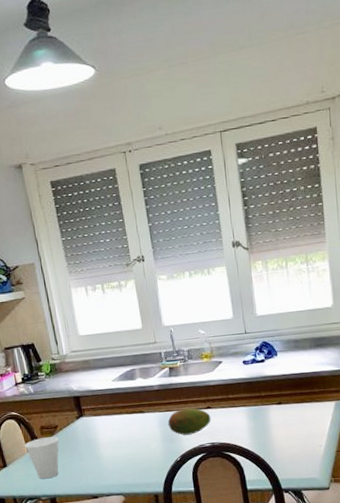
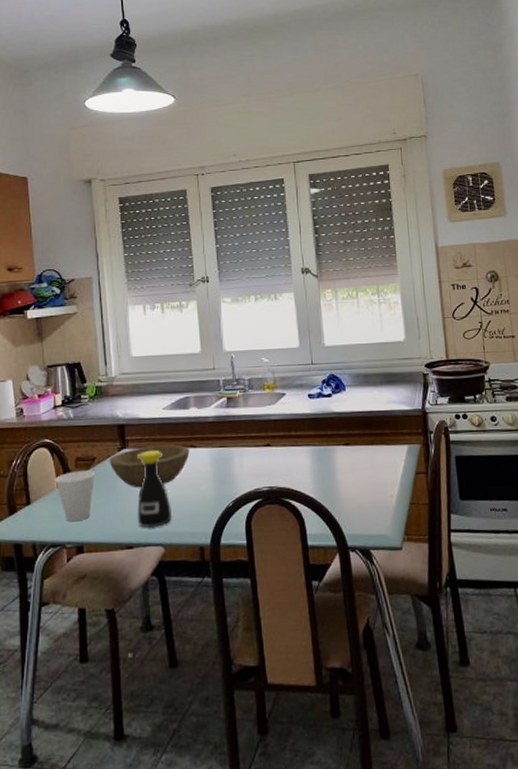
bowl: none [69,411,140,449] -> present [109,444,190,488]
bottle: none [94,417,128,482] -> present [137,451,172,529]
fruit: present [167,407,211,435] -> none [221,444,270,476]

